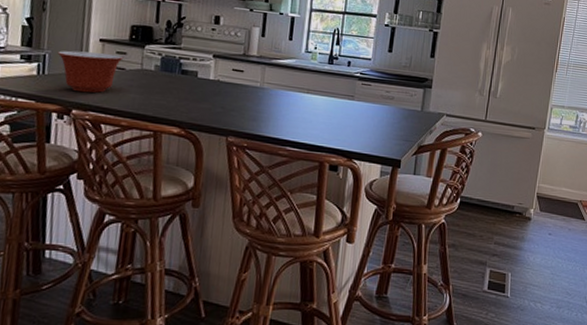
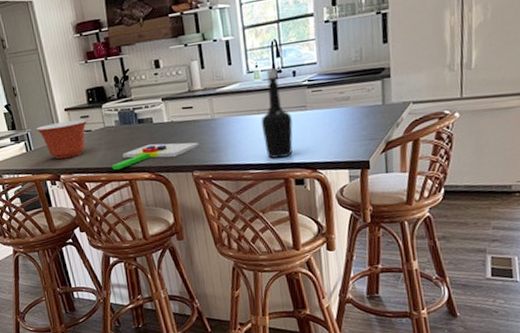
chopping board: none [137,98,241,118] -> present [112,142,199,170]
bottle: none [307,54,339,141] -> present [261,68,293,158]

